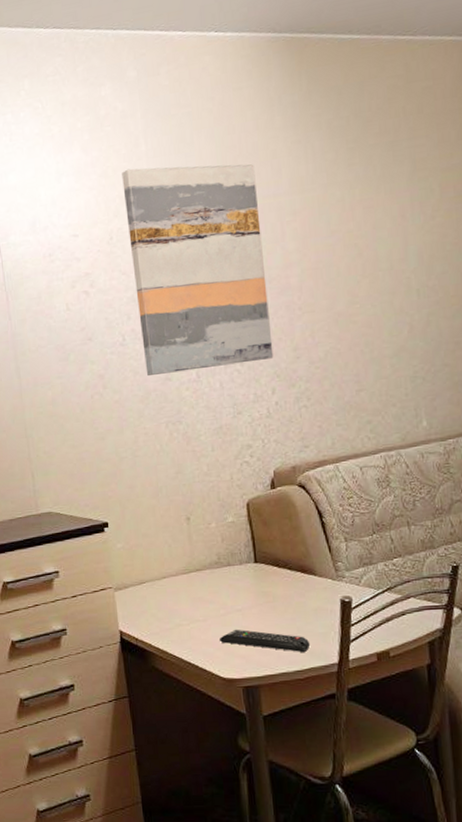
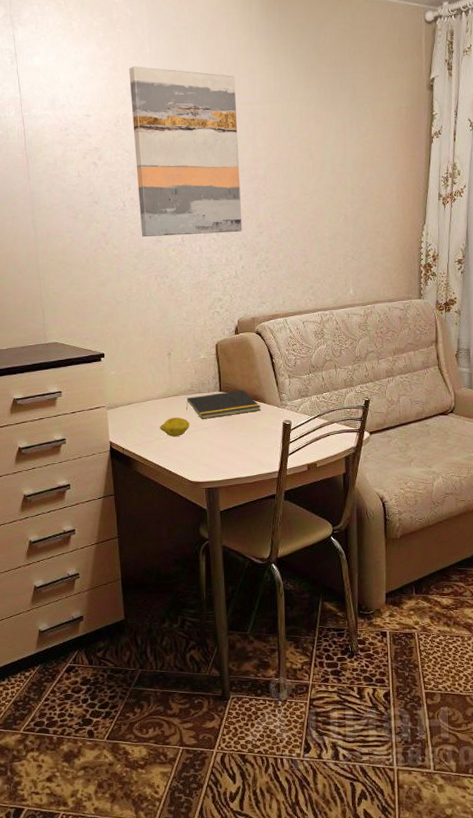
fruit: none [180,598,219,622] -> present [159,417,190,436]
notepad: none [212,560,311,599] -> present [186,390,262,419]
remote control: present [218,629,311,652] -> none [189,443,259,462]

